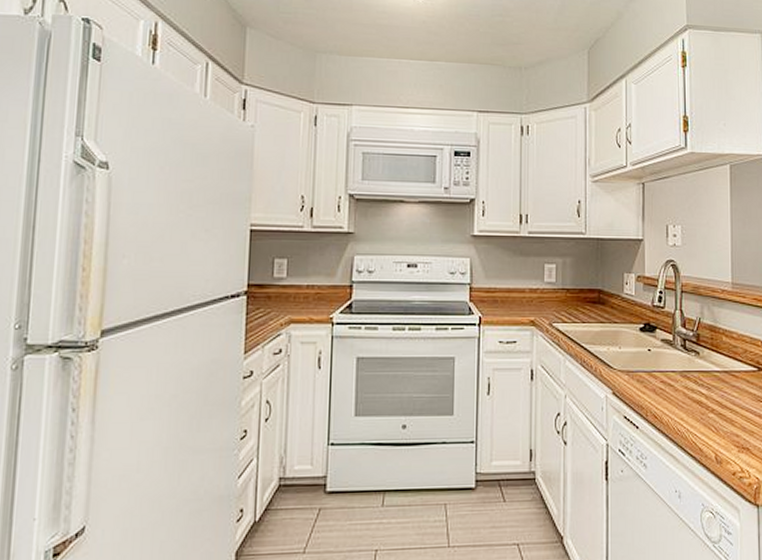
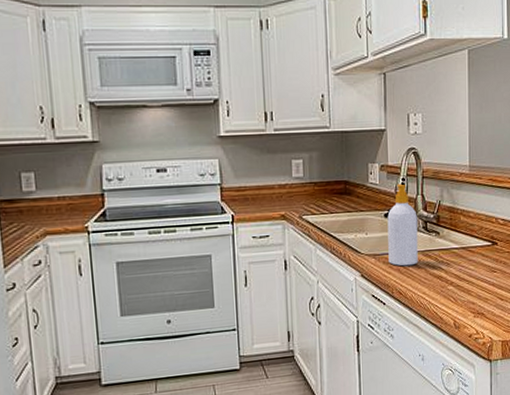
soap bottle: none [643,296,676,387] -> present [387,183,418,266]

